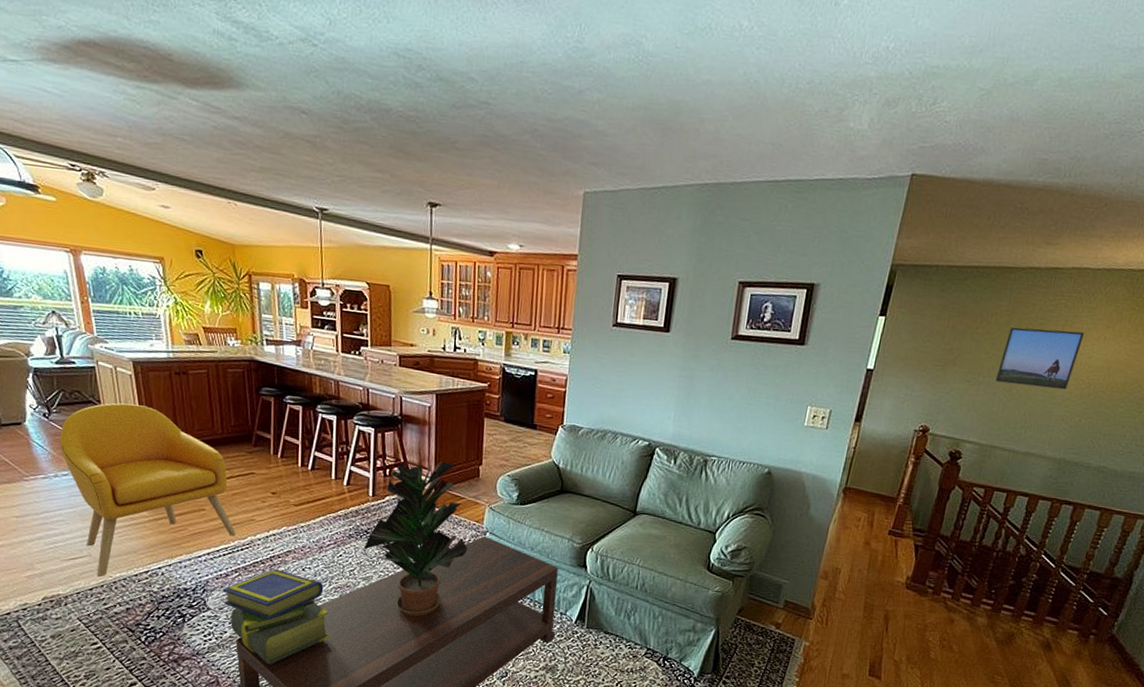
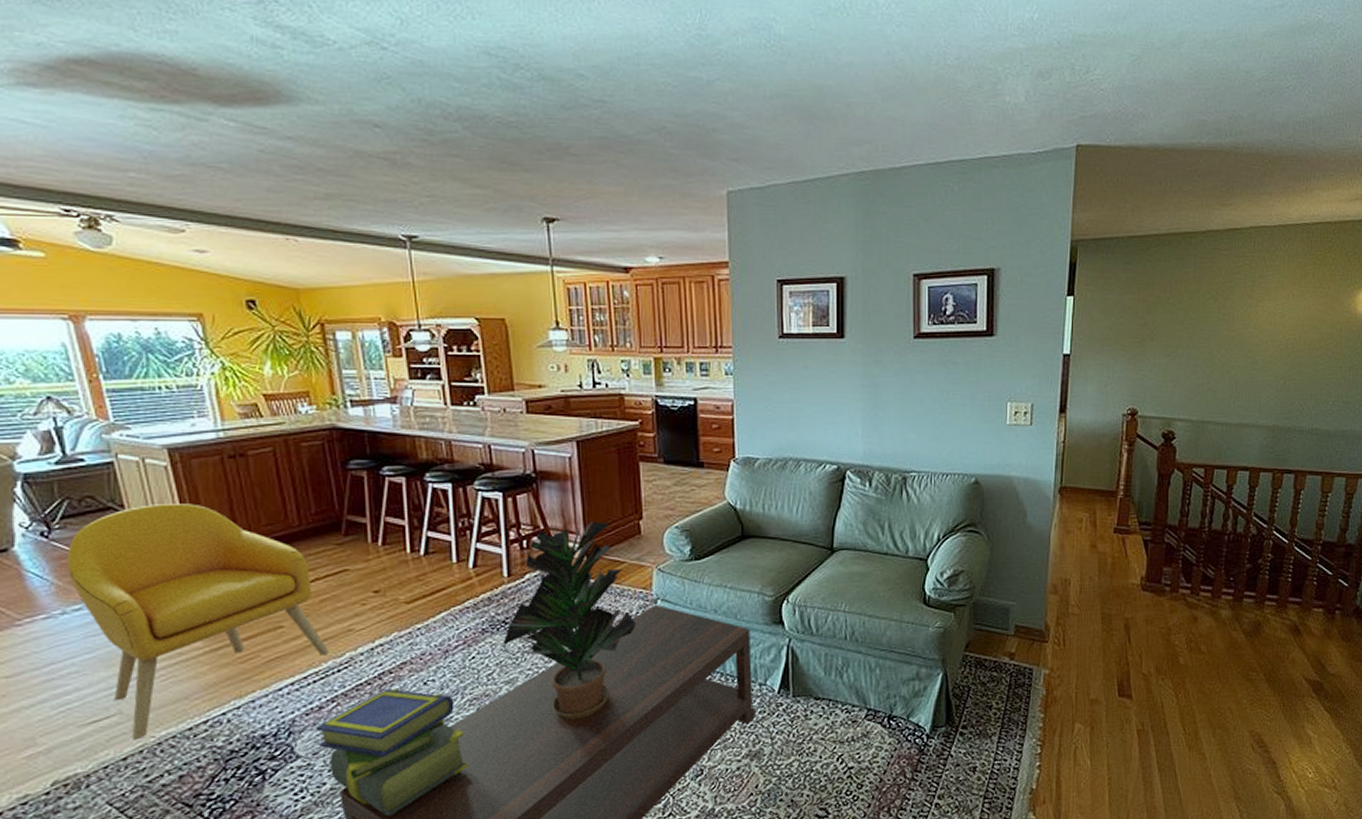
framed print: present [995,327,1085,390] -> none [1195,291,1274,353]

